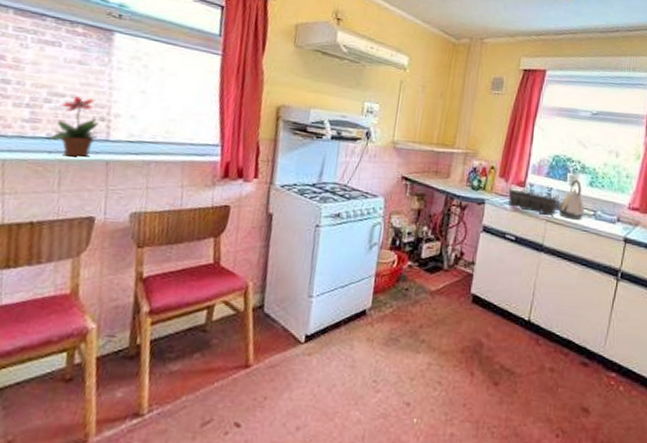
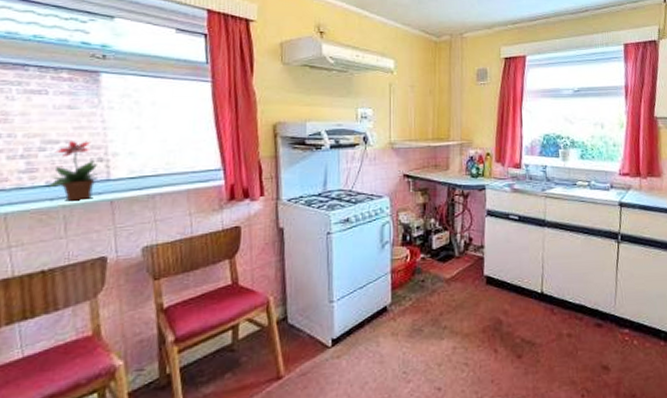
dish rack: present [507,189,562,216] -> none [506,170,557,192]
kettle: present [558,179,584,220] -> none [555,154,579,192]

